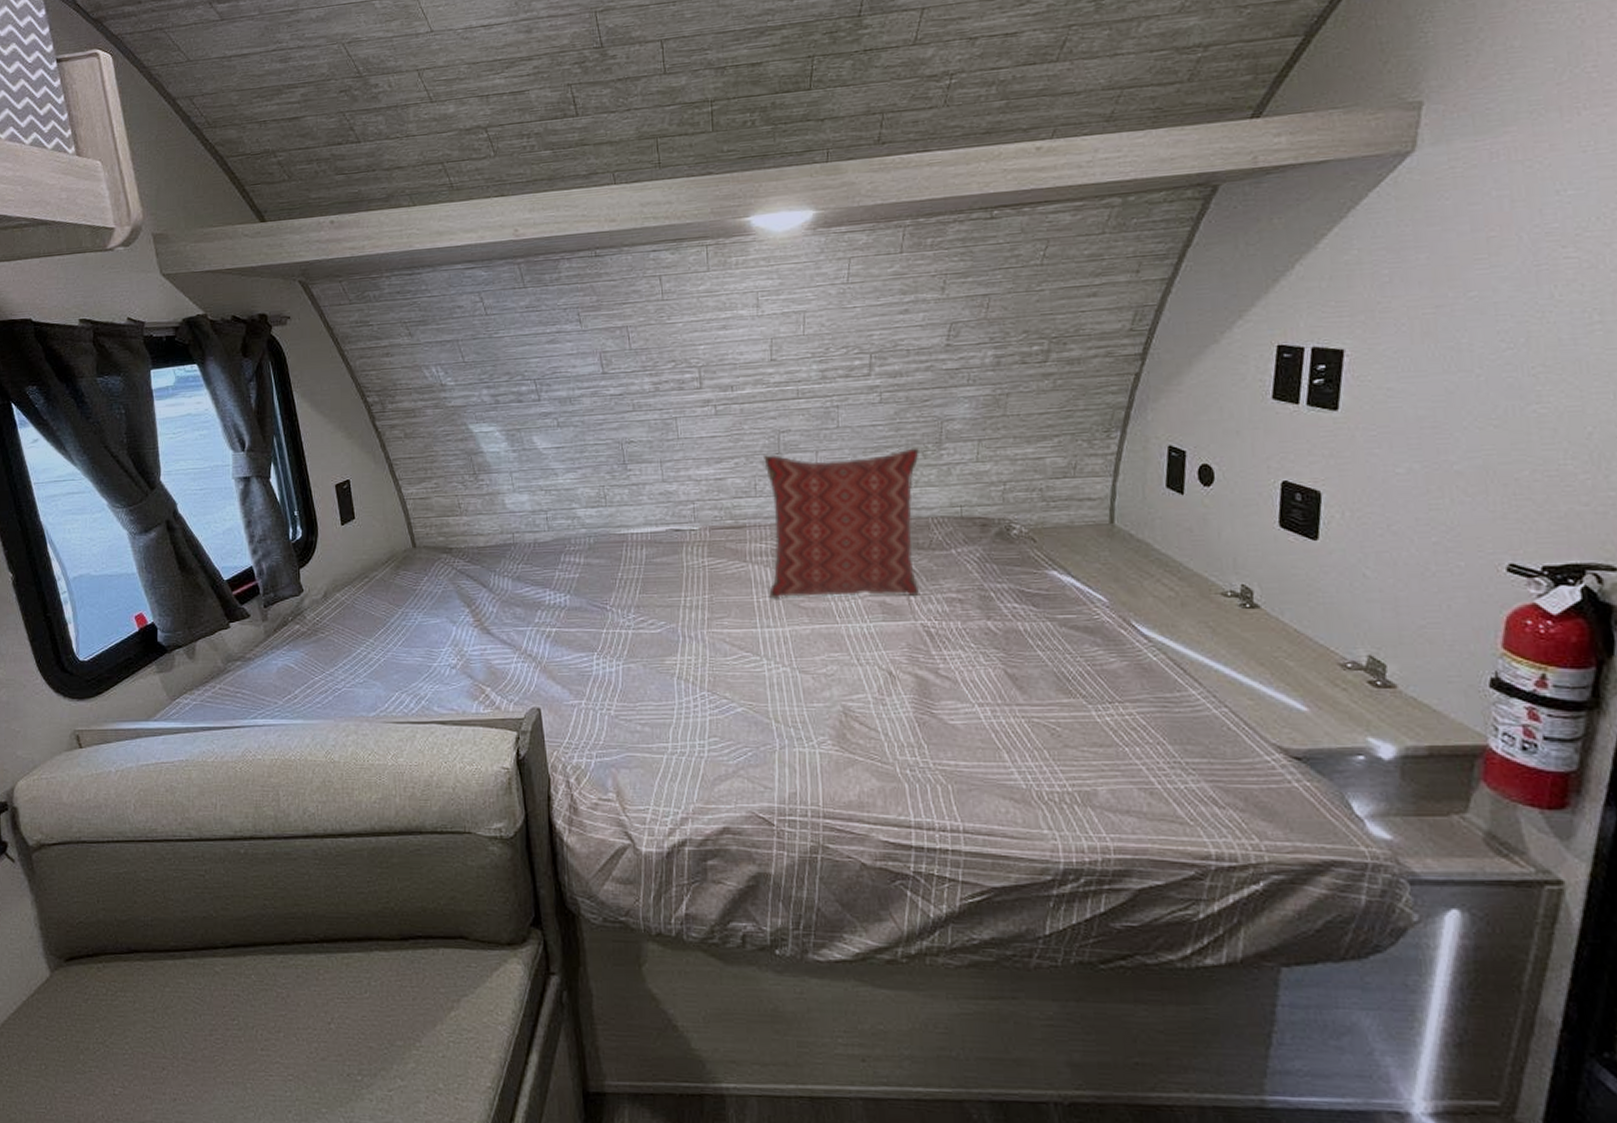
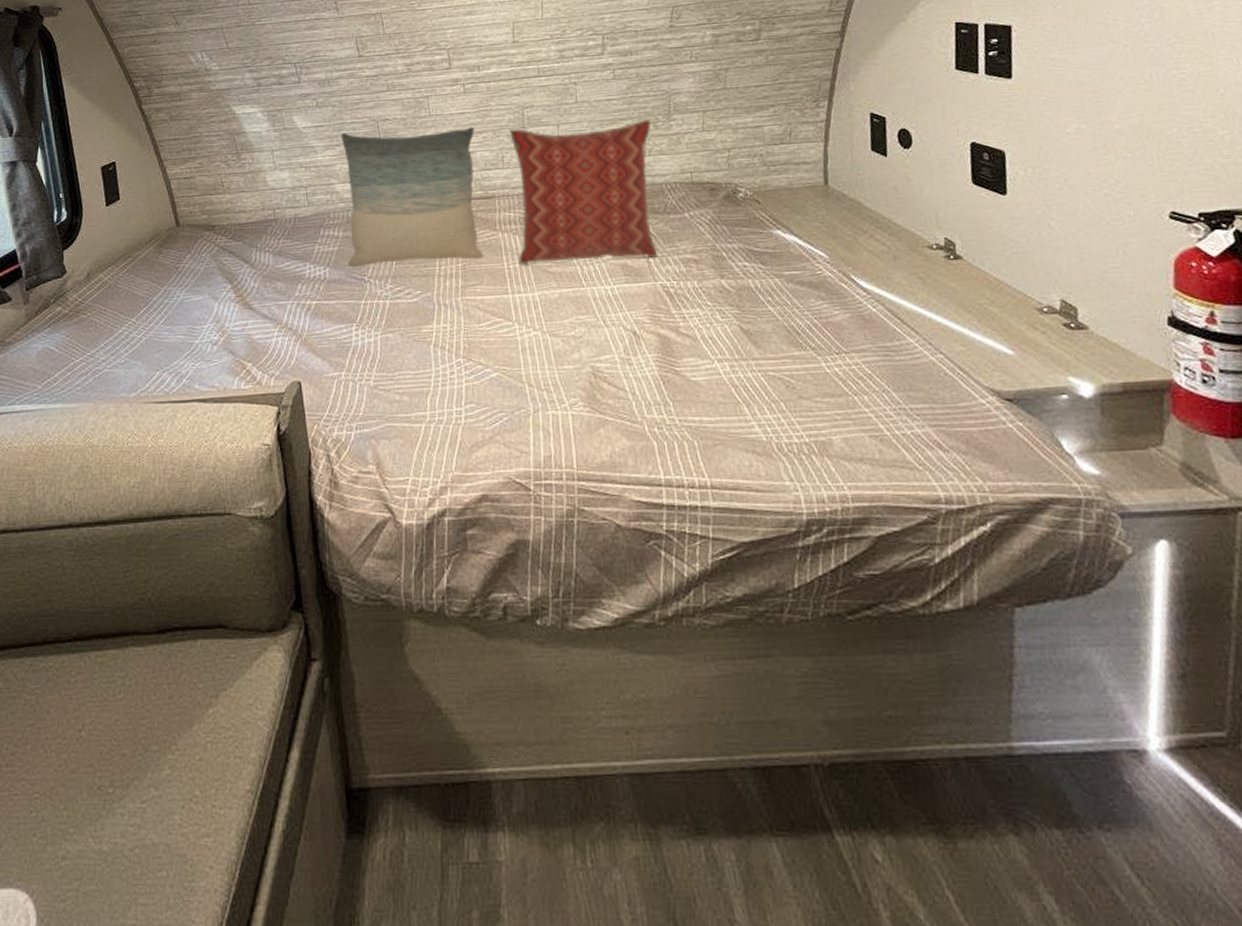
pillow: none [583,451,732,596] -> present [341,126,484,268]

